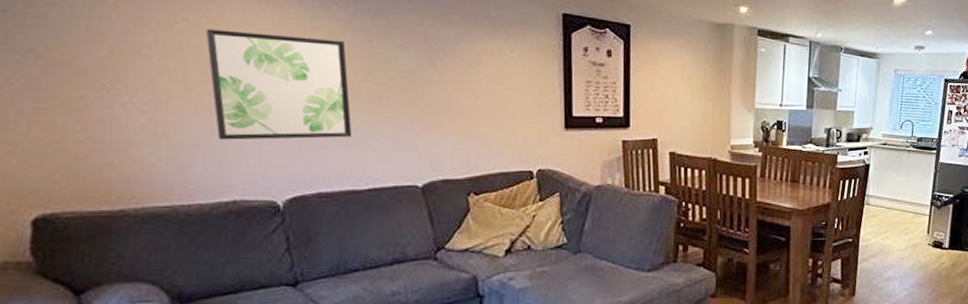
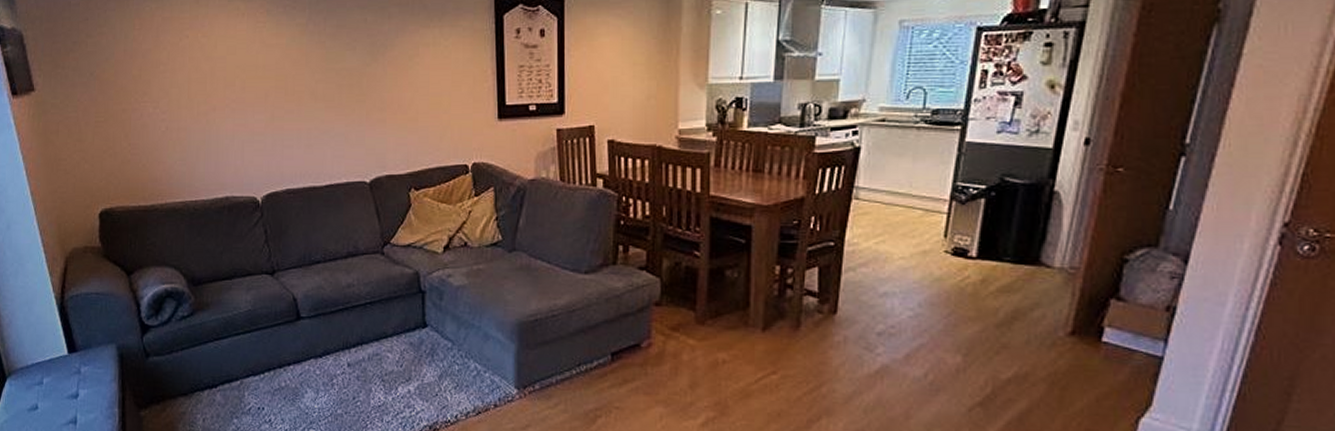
wall art: present [206,29,352,140] -> none [202,43,312,143]

